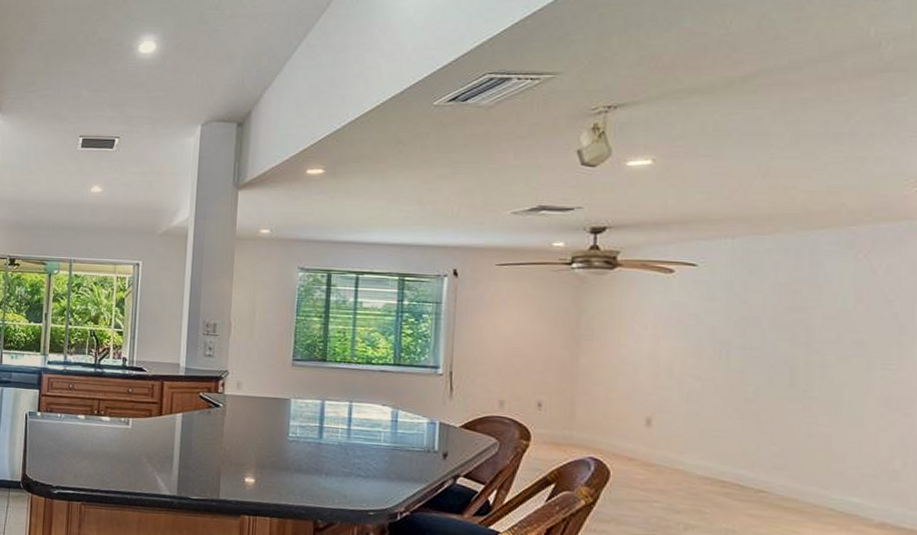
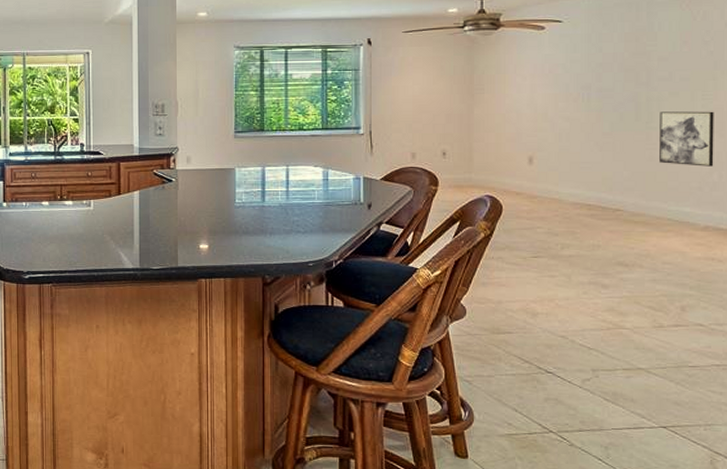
wall art: none [820,379,898,451] -> present [659,111,714,166]

